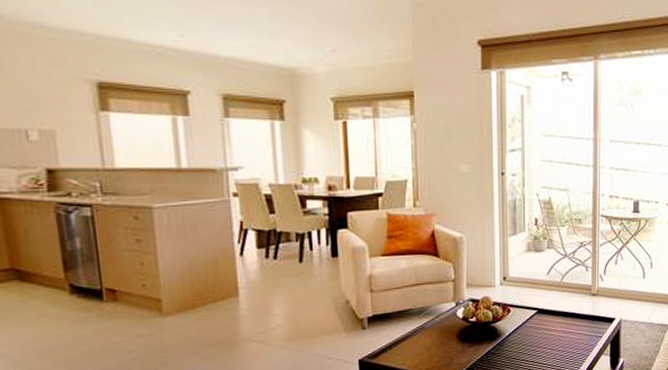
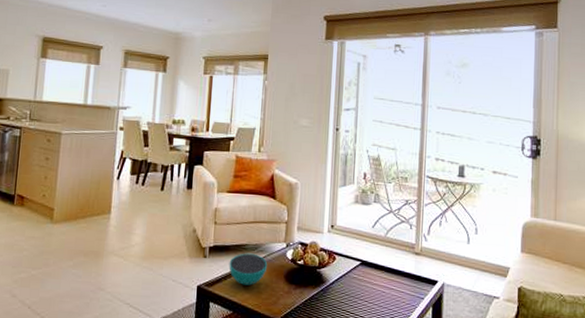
bowl: none [393,317,437,352] -> present [229,253,268,285]

